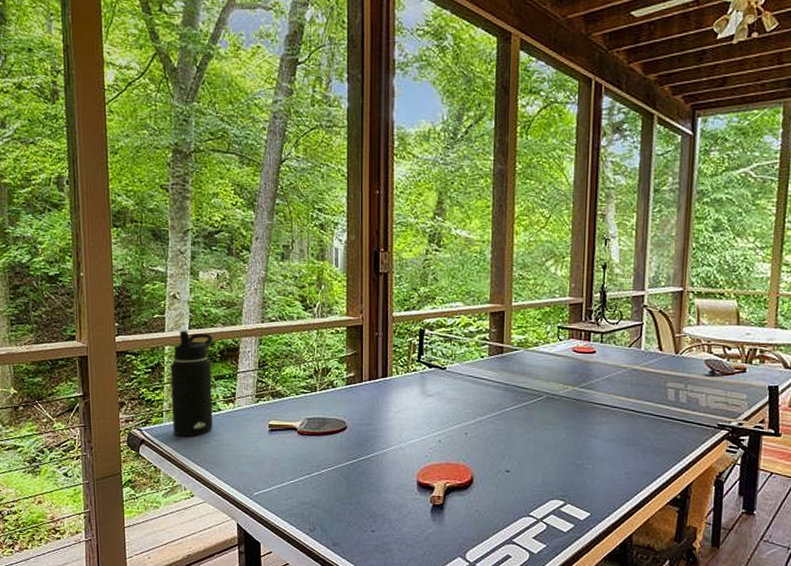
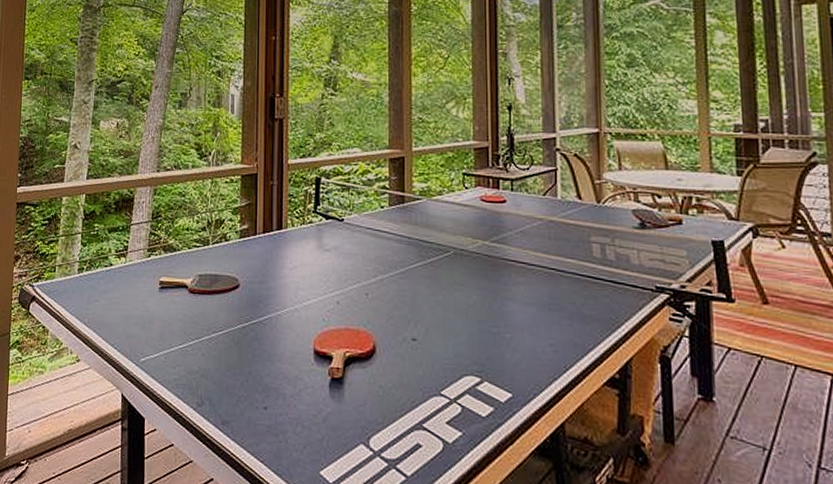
water bottle: present [170,331,213,437] -> none [64,181,110,294]

